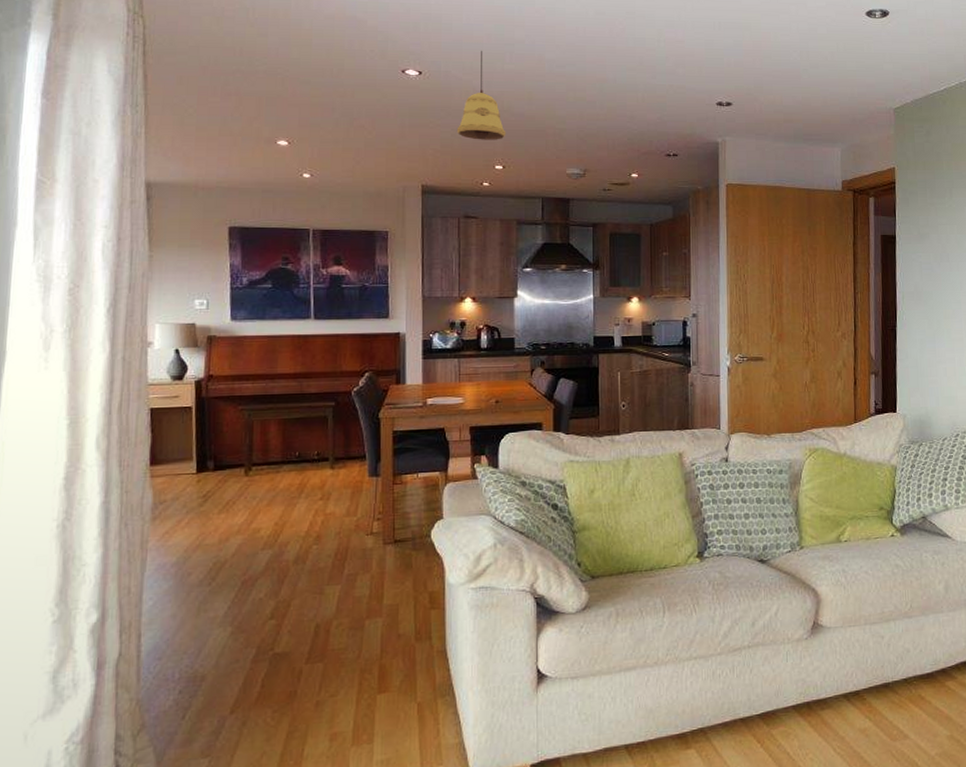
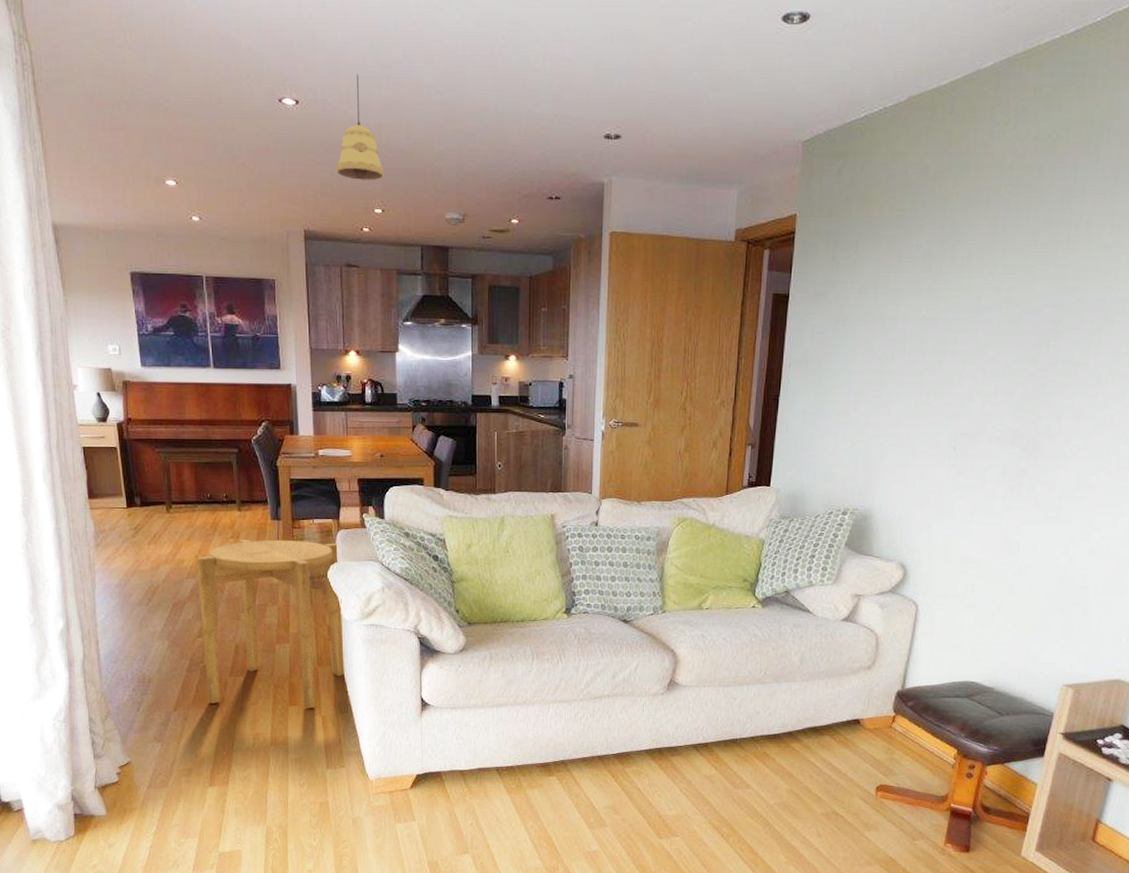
side table: none [275,497,447,701] -> present [197,539,345,709]

